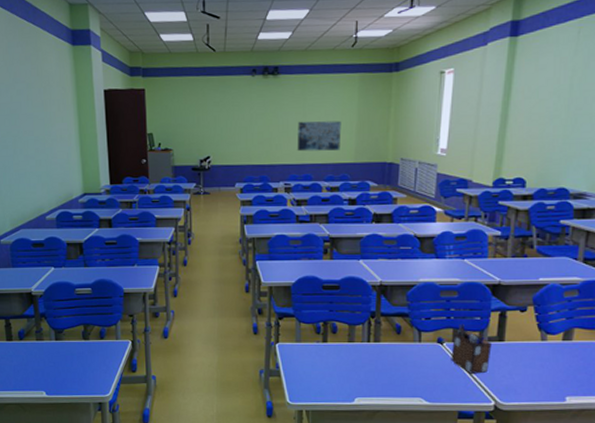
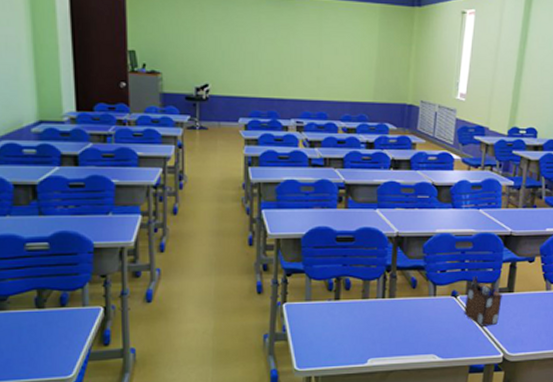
wall art: present [297,121,341,152] -> none [311,51,360,89]

